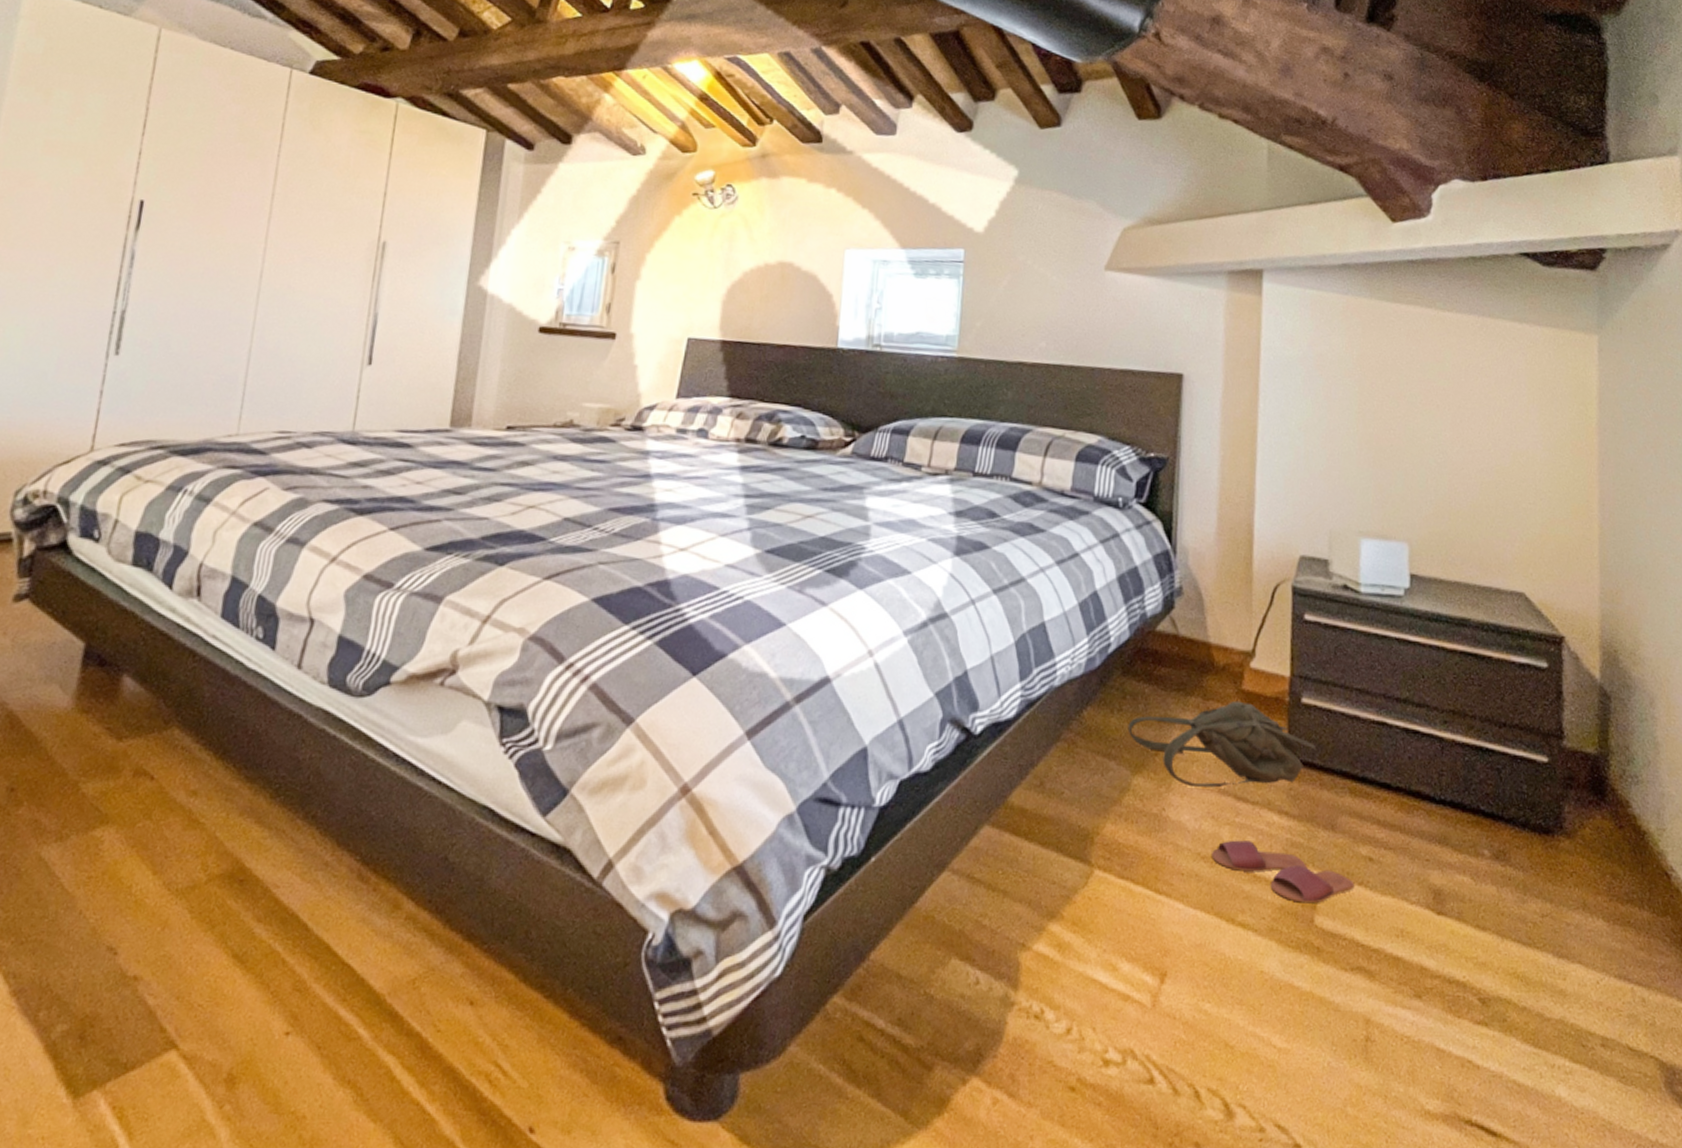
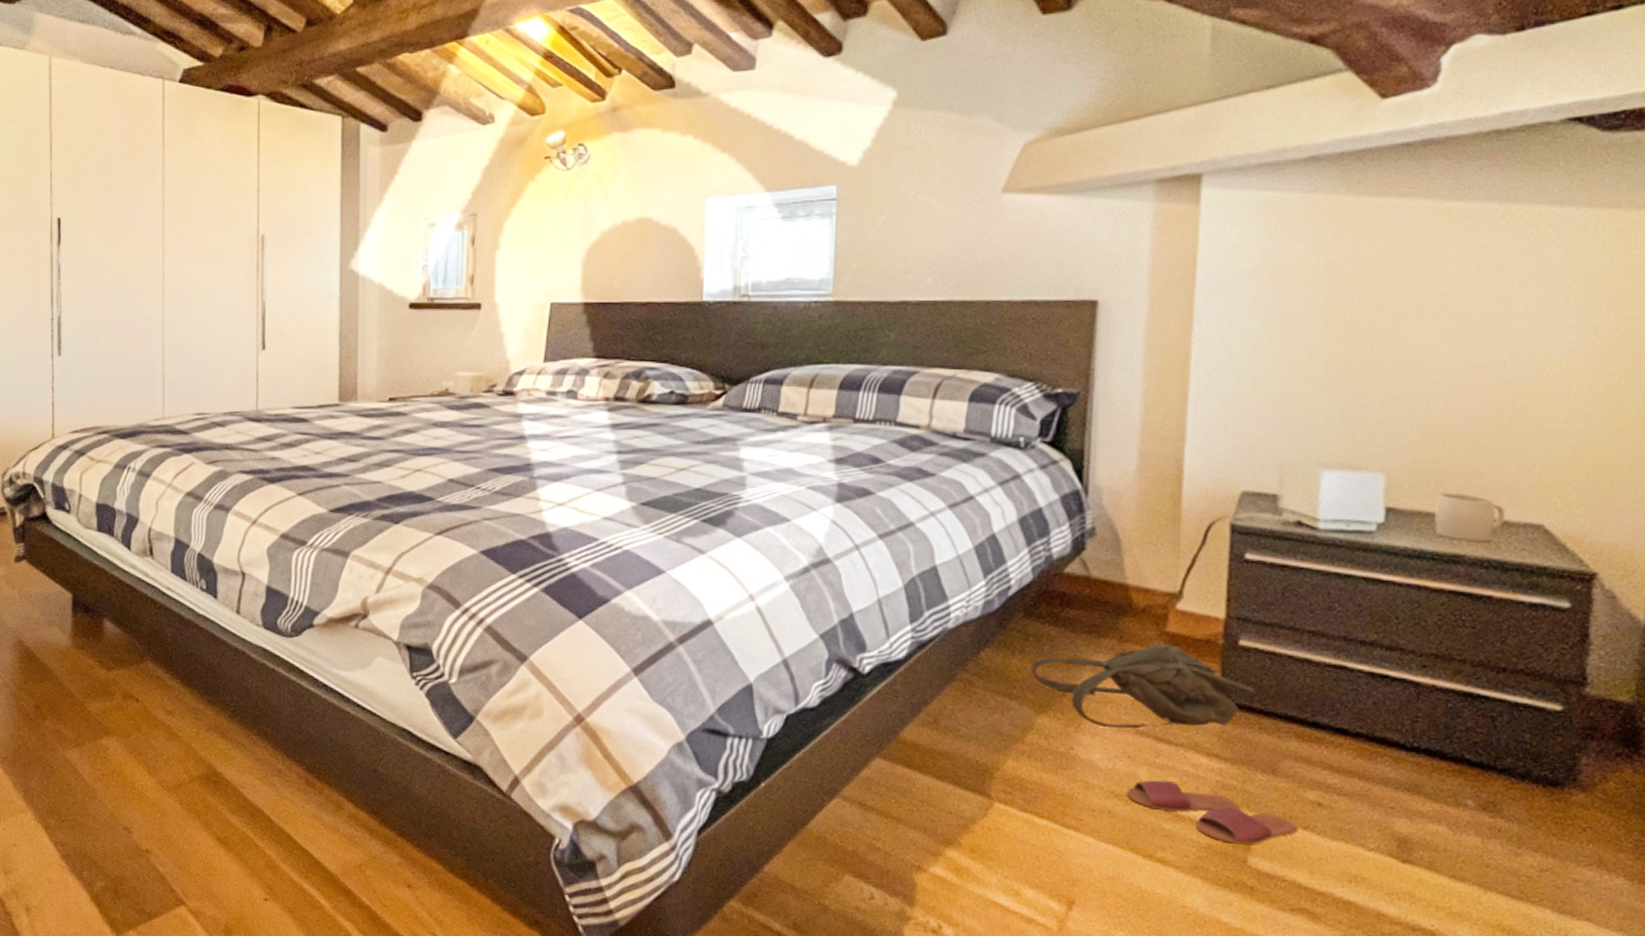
mug: none [1445,562,1498,608] -> present [1433,493,1506,543]

